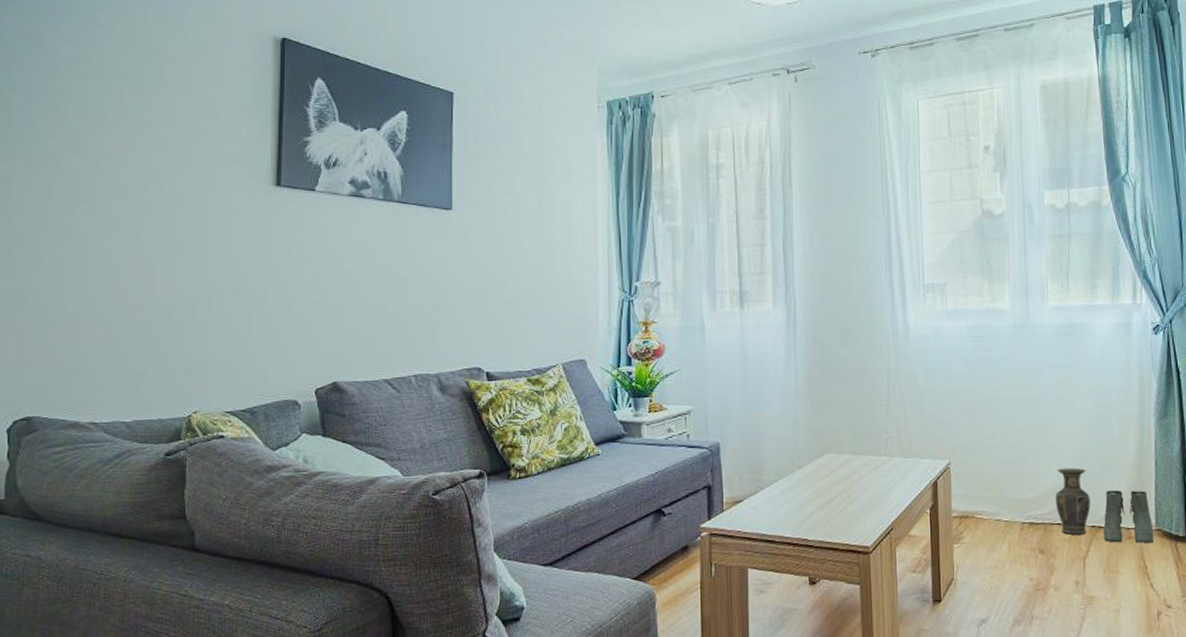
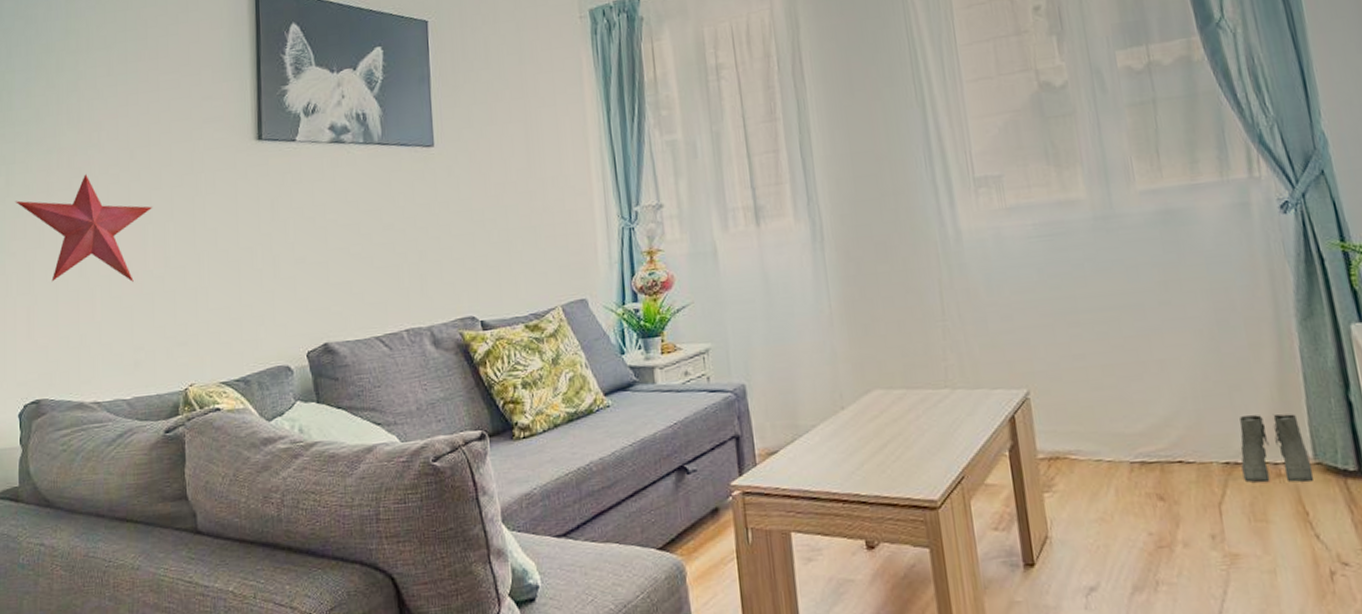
decorative star: none [10,201,163,311] -> present [14,174,153,283]
vase: present [1055,467,1091,535] -> none [1170,389,1221,475]

